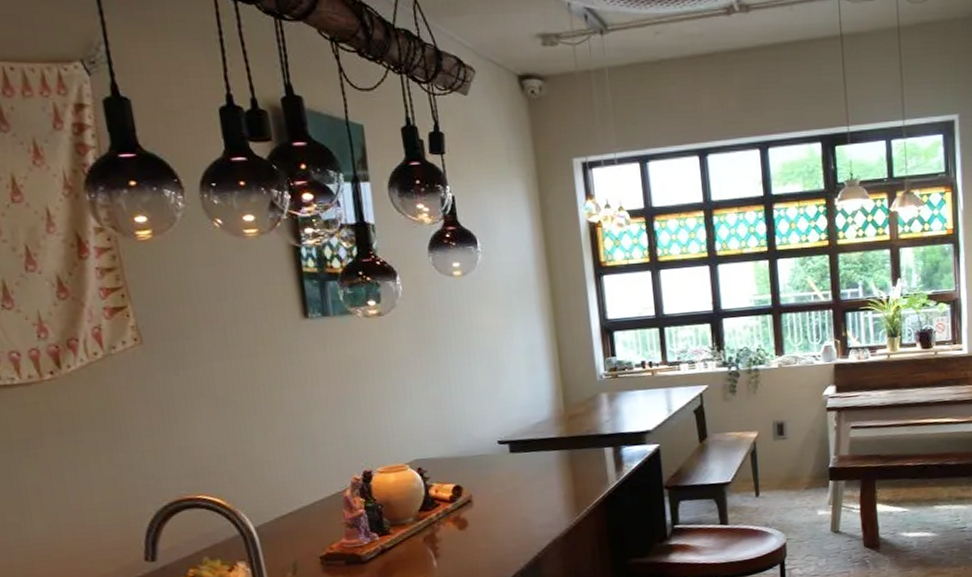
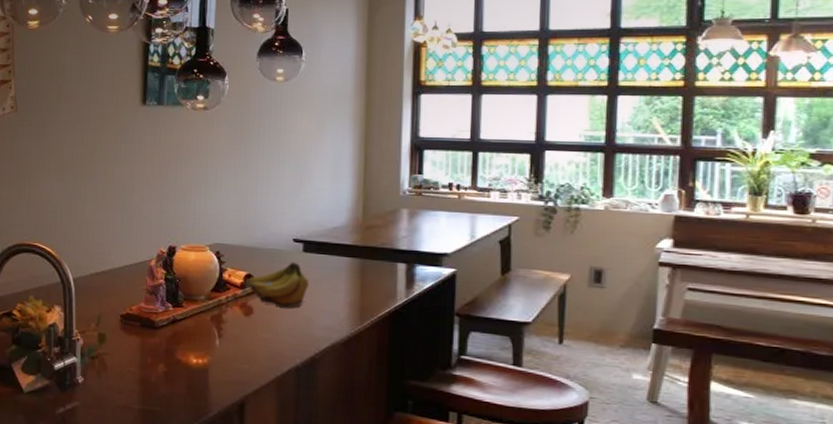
fruit: none [453,464,522,514] -> present [244,262,310,308]

